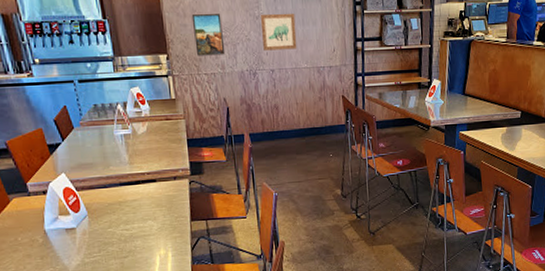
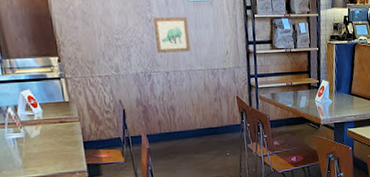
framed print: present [191,14,225,56] -> none [82,16,119,59]

